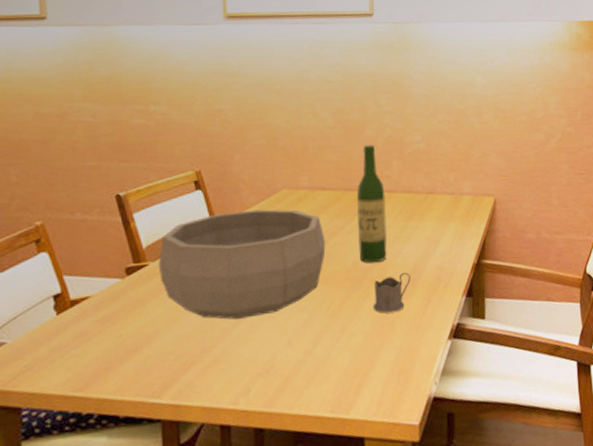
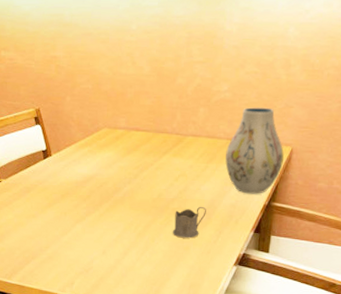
decorative bowl: present [158,209,326,320] -> none [8,144,137,230]
wine bottle: present [356,145,387,263] -> none [164,92,191,196]
vase: none [426,157,488,253] -> present [225,107,284,194]

